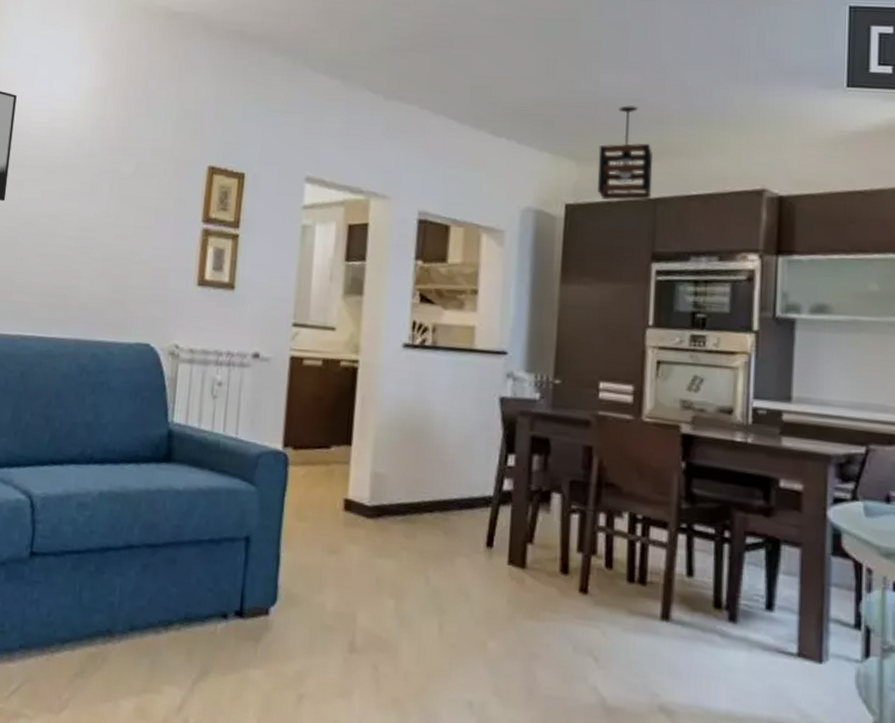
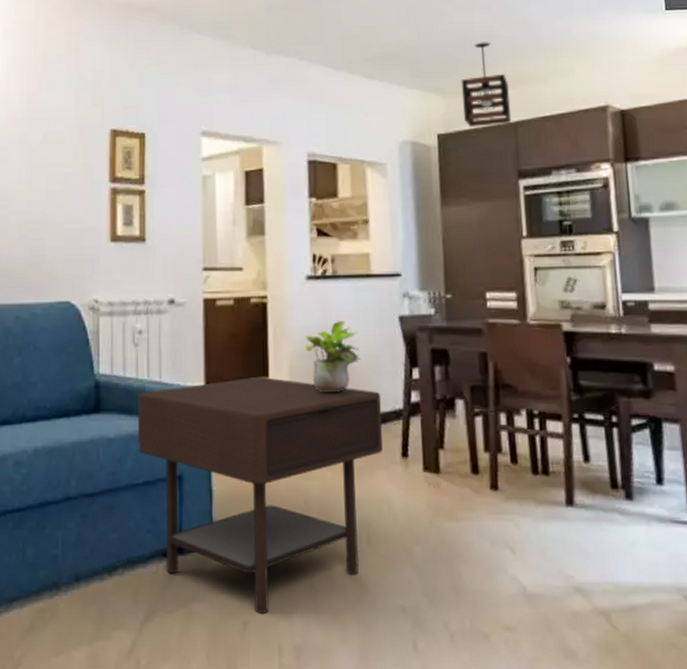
side table: none [206,444,471,690] -> present [137,377,383,615]
potted plant: none [393,394,453,470] -> present [305,320,361,393]

